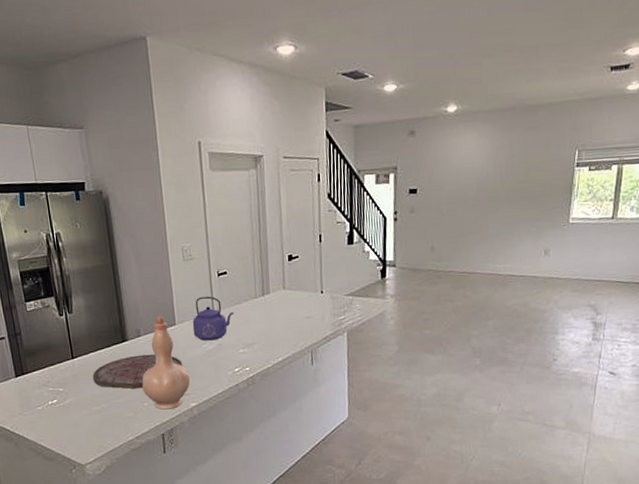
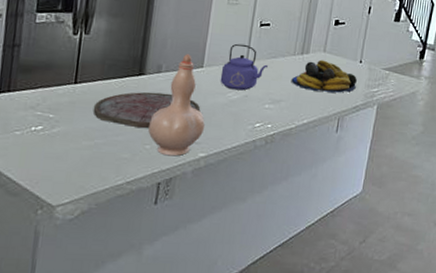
fruit bowl: none [258,297,322,329] -> present [291,59,357,93]

